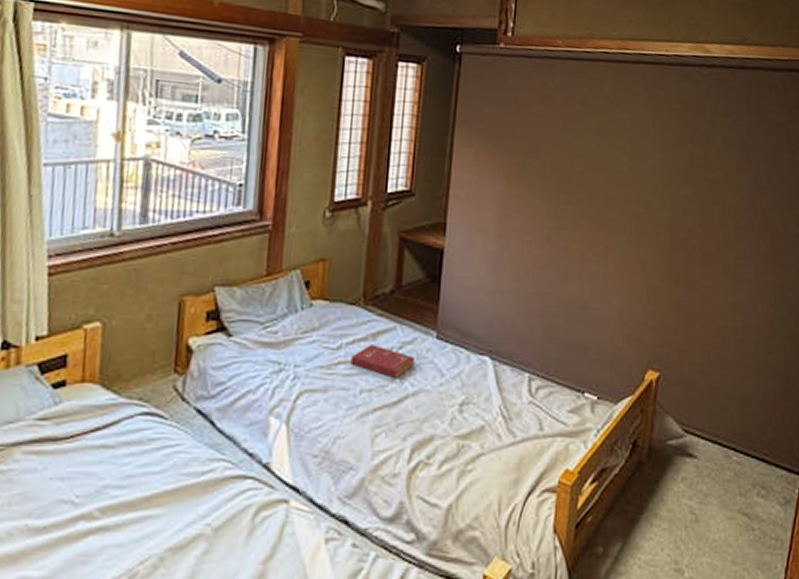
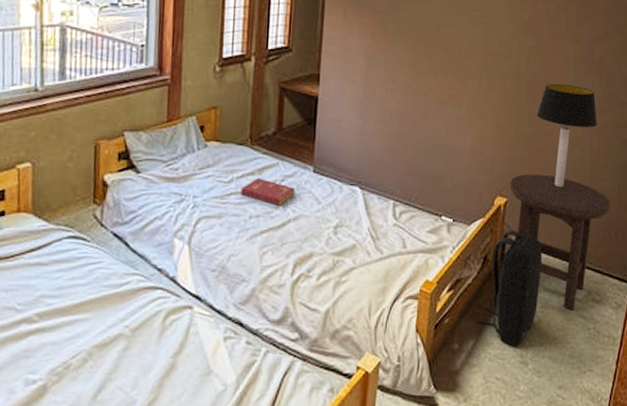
backpack: none [623,410,700,551] -> present [475,230,543,347]
stool: none [662,344,776,507] -> present [510,174,610,311]
table lamp: none [692,240,761,361] -> present [536,84,597,188]

